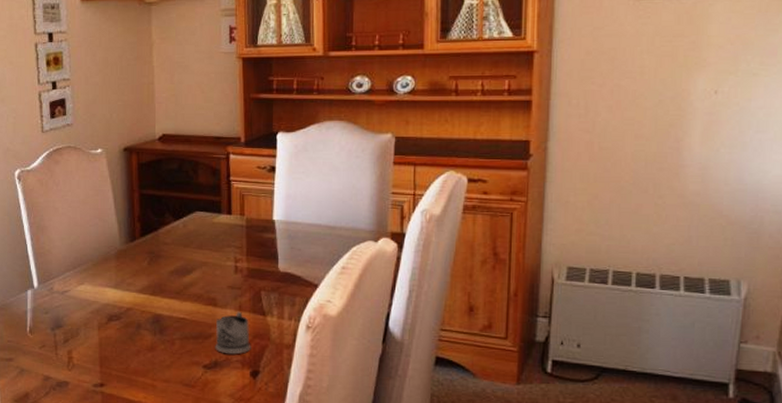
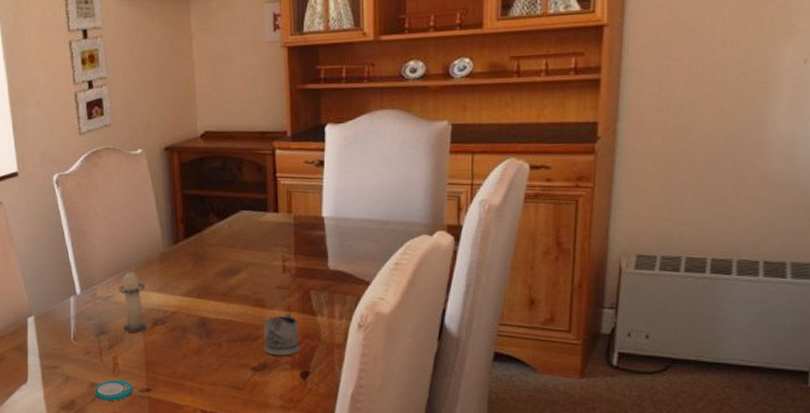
plate: none [48,373,87,395] -> present [94,379,133,401]
candle: none [75,263,104,328] -> present [118,267,149,333]

